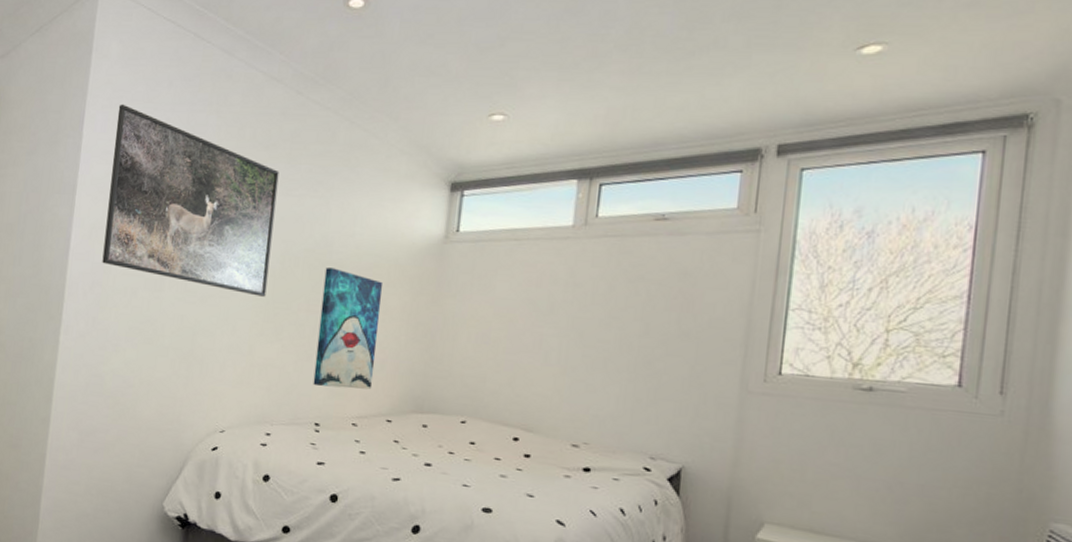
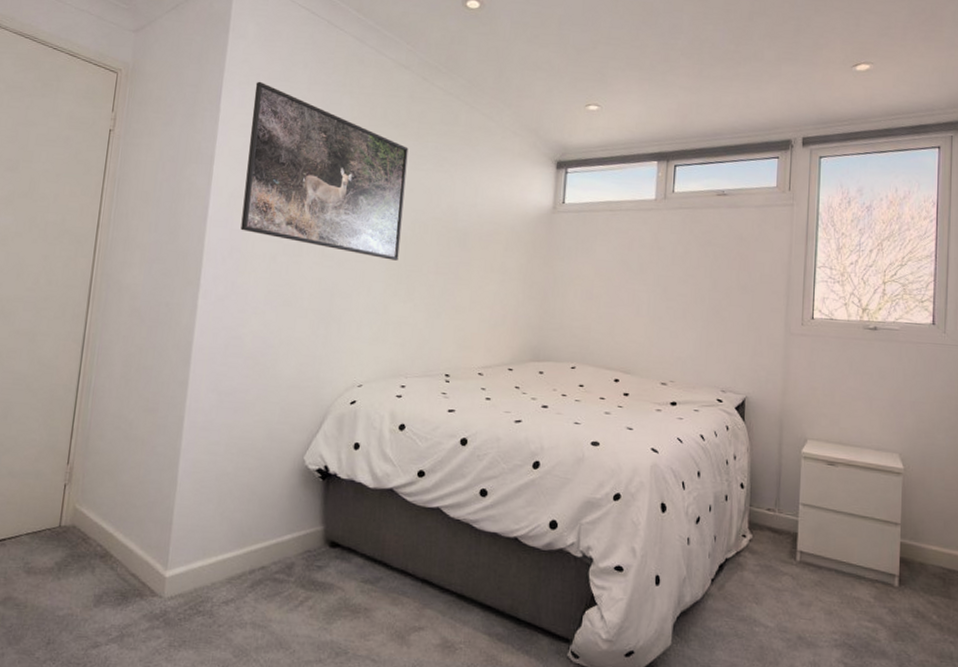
wall art: present [313,267,384,390] -> none [443,234,503,342]

